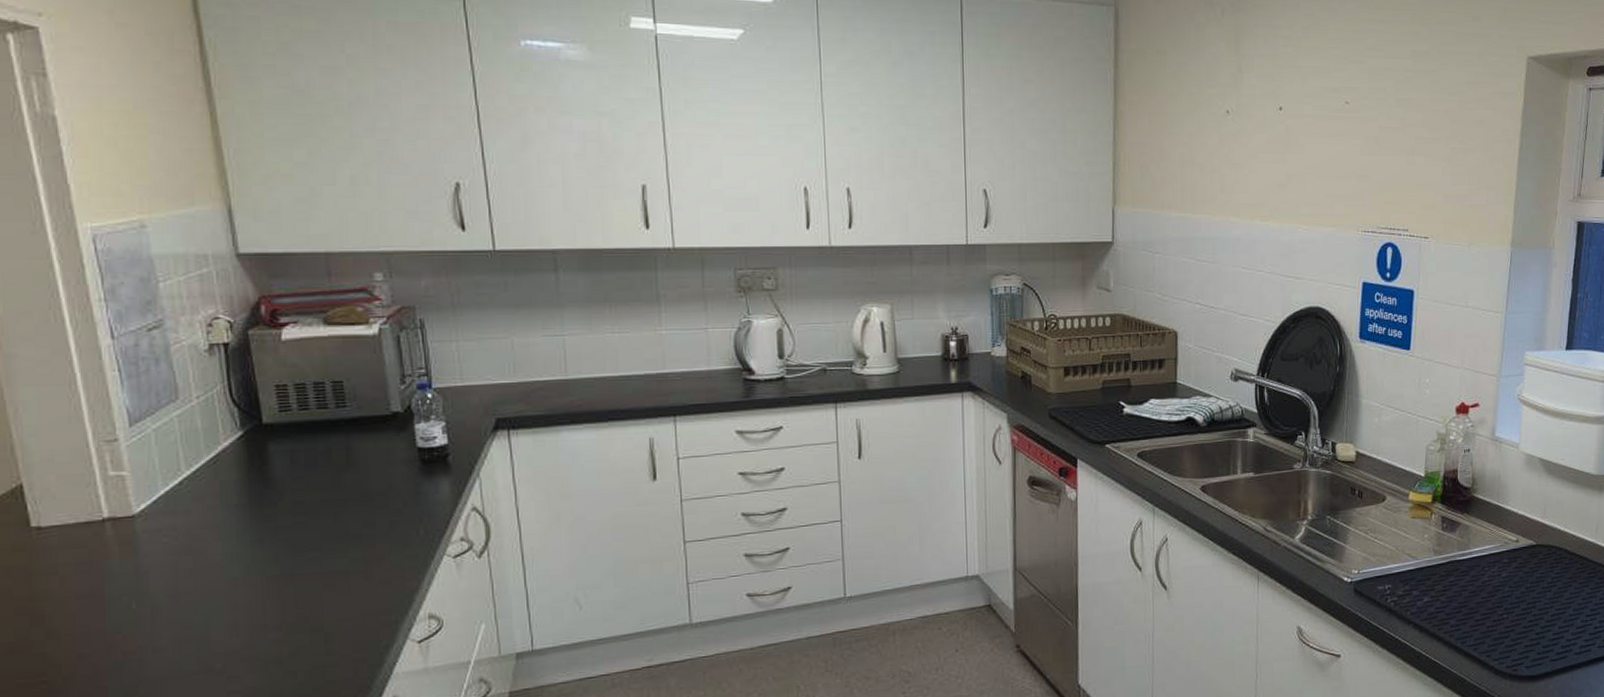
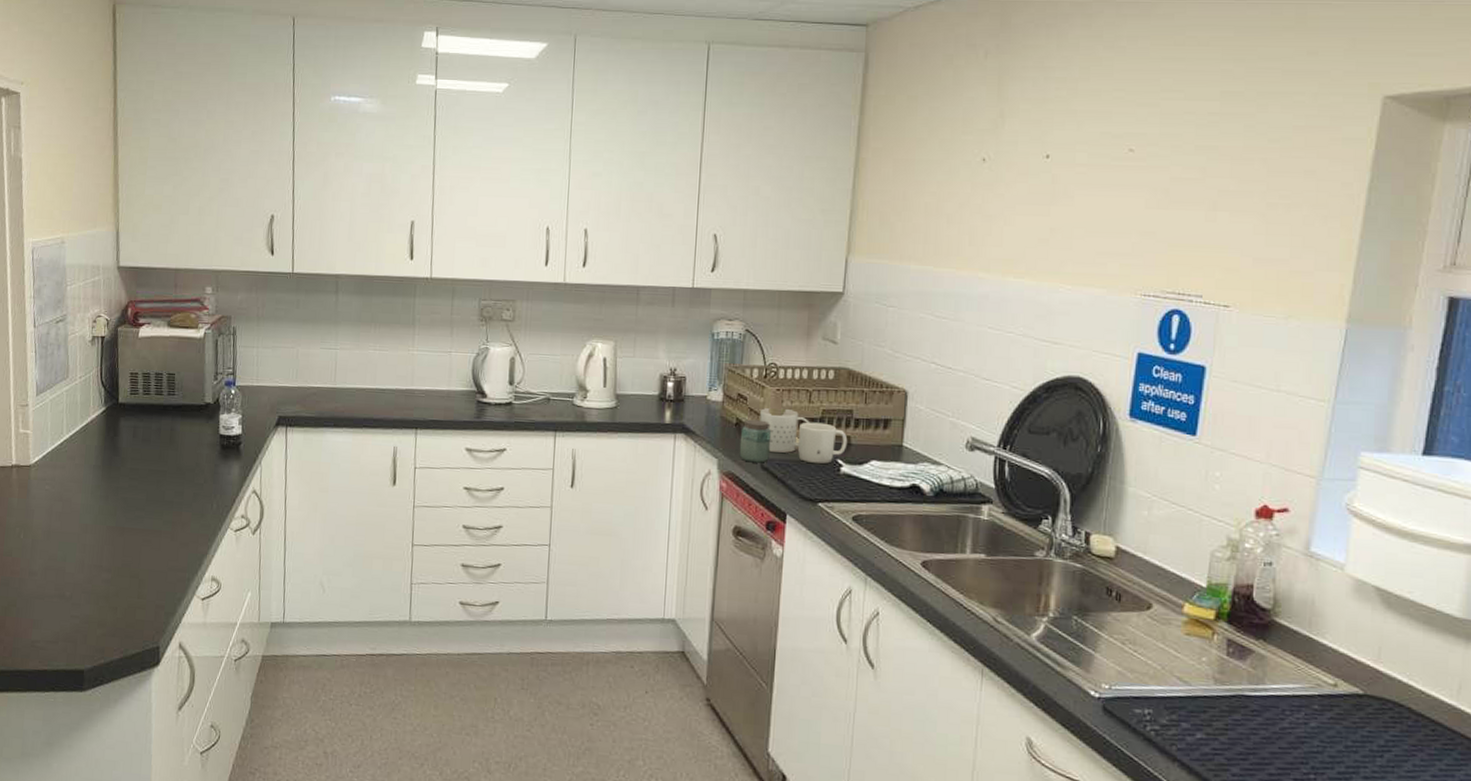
peanut butter: none [1027,371,1057,413] -> present [739,419,772,463]
mug: none [1044,357,1091,402] -> present [760,408,810,454]
mug: none [1082,368,1128,408] -> present [798,422,848,465]

